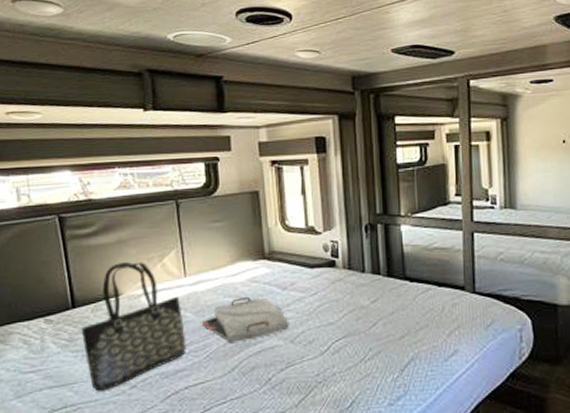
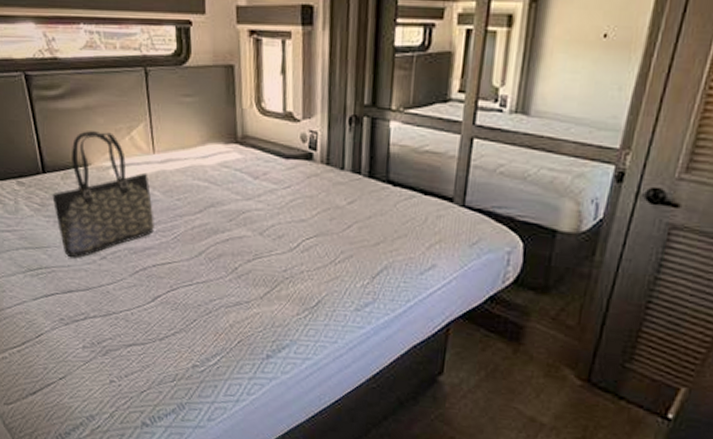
serving tray: present [200,296,289,342] -> none [168,181,259,227]

